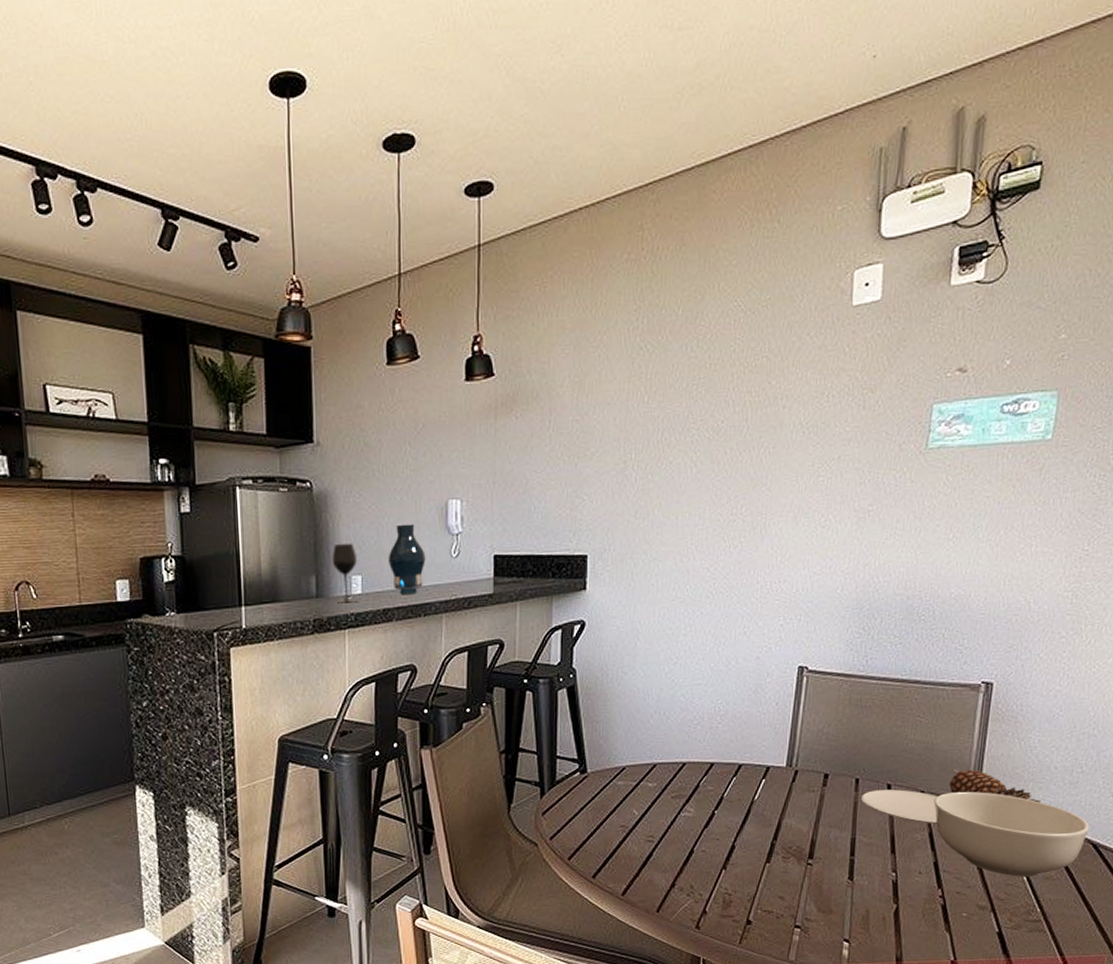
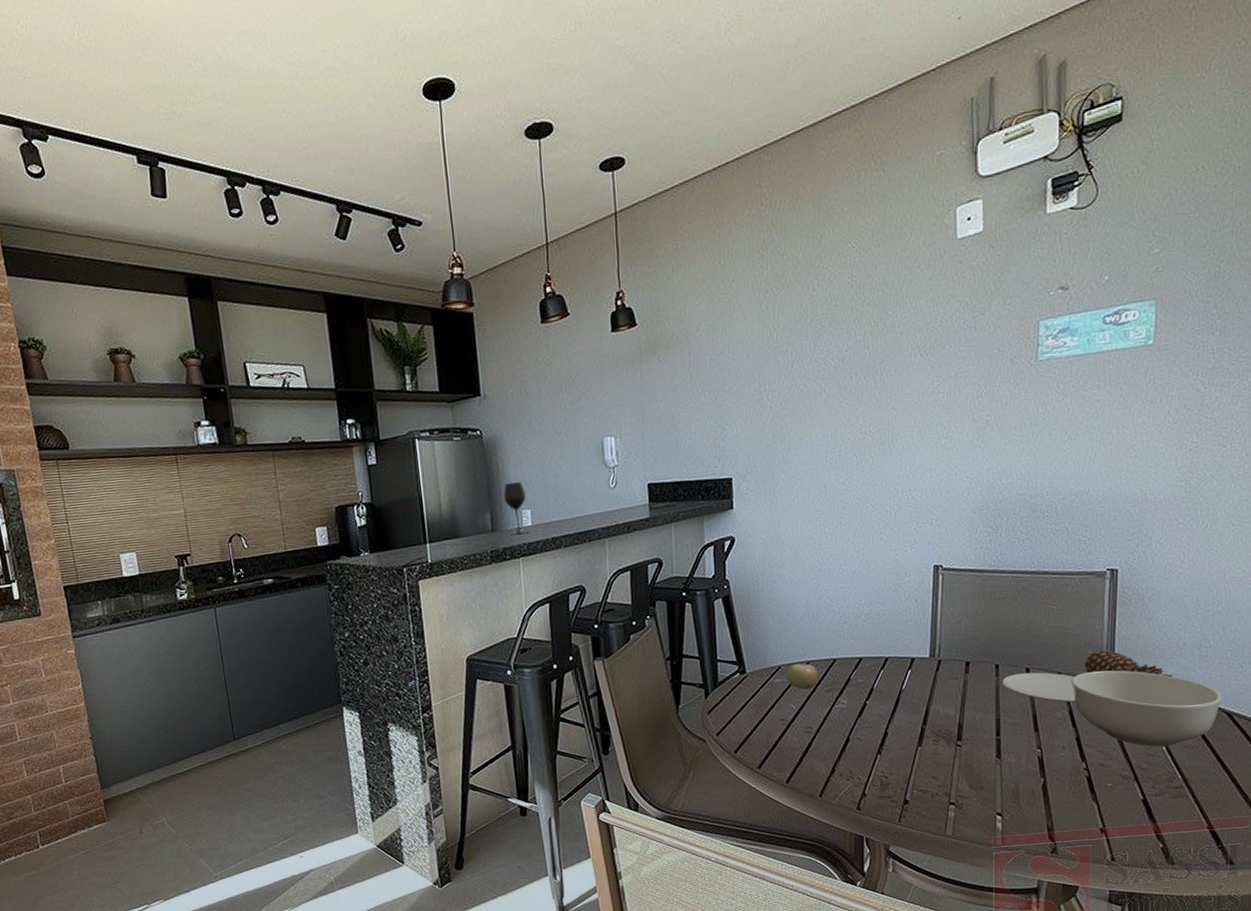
vase: present [387,524,426,595] -> none [553,461,587,524]
fruit: none [630,762,665,794] -> present [786,660,819,690]

